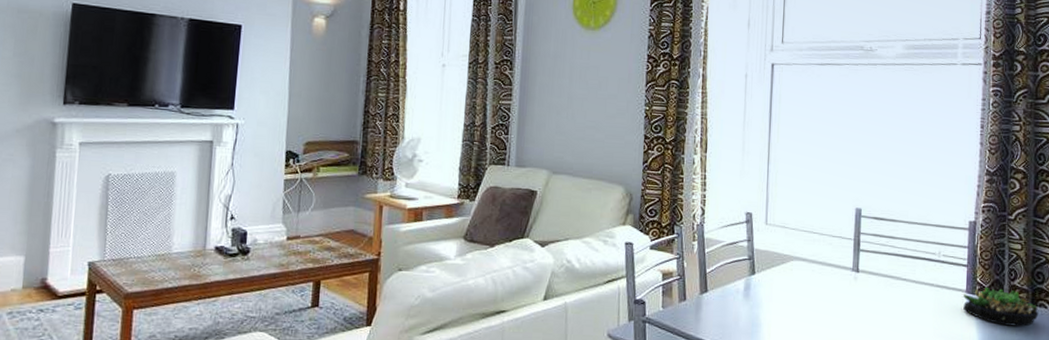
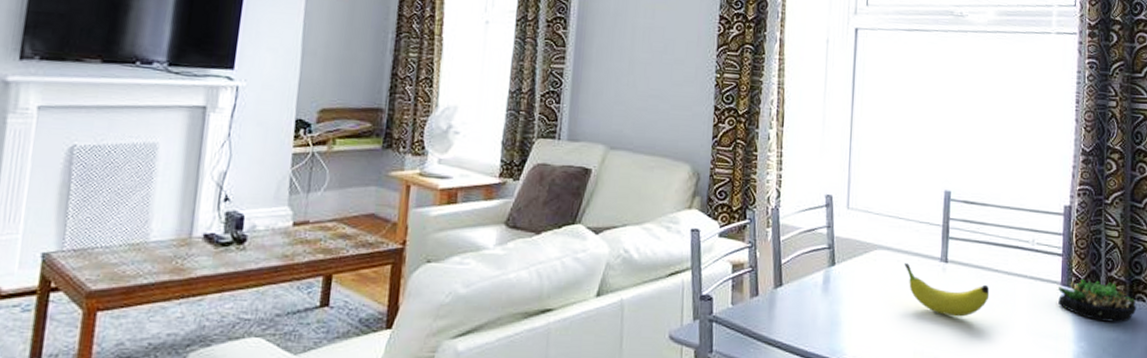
fruit: none [819,273,898,321] -> present [905,263,990,317]

